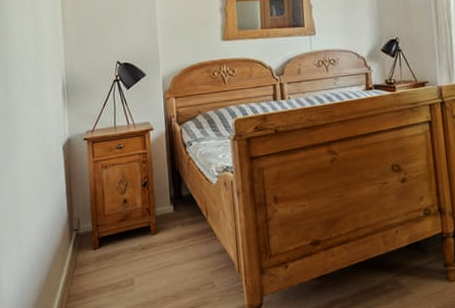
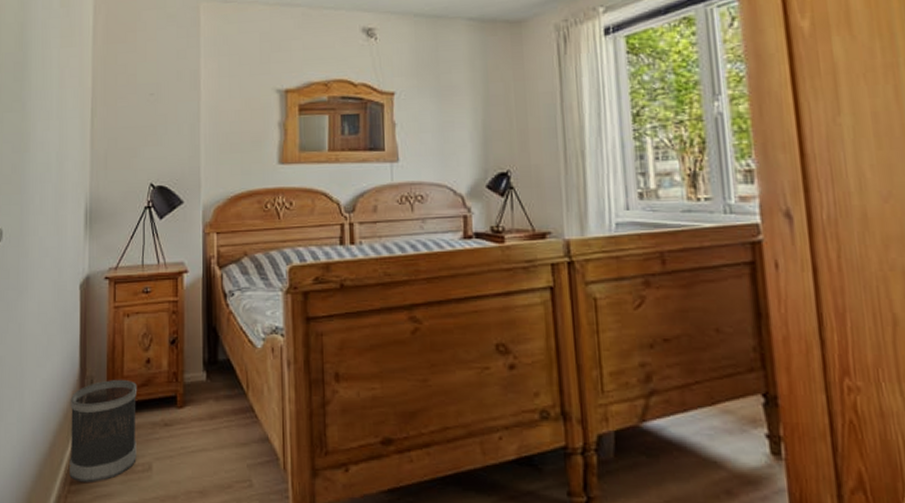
wastebasket: none [61,217,121,301] -> present [69,379,137,483]

